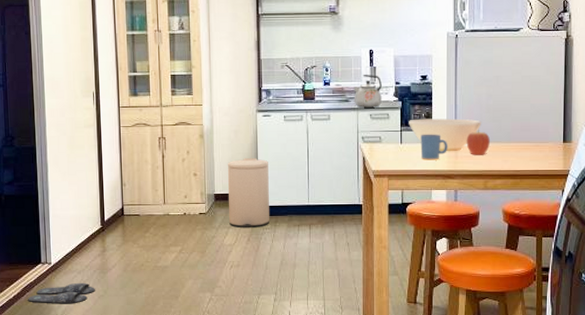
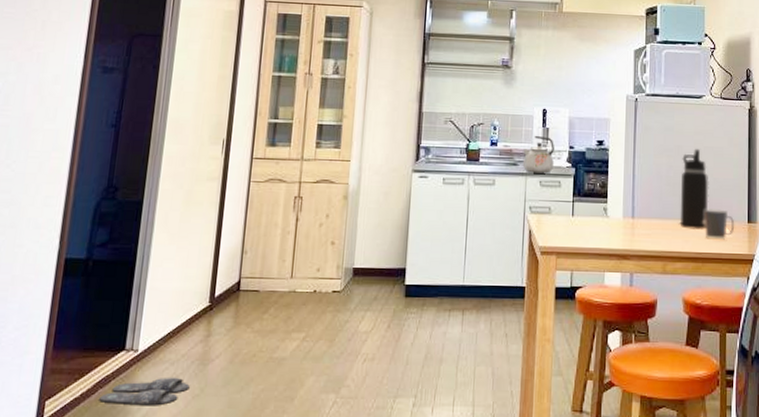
pedal bin: present [227,158,269,229] -> none [367,226,421,312]
bowl: present [409,118,482,152] -> none [582,188,661,228]
mug: present [420,134,448,160] -> none [594,206,625,237]
fruit: present [466,130,491,155] -> none [644,204,671,234]
water bottle: none [499,78,527,152] -> present [680,148,709,231]
mug: none [522,132,551,160] -> present [704,209,735,241]

